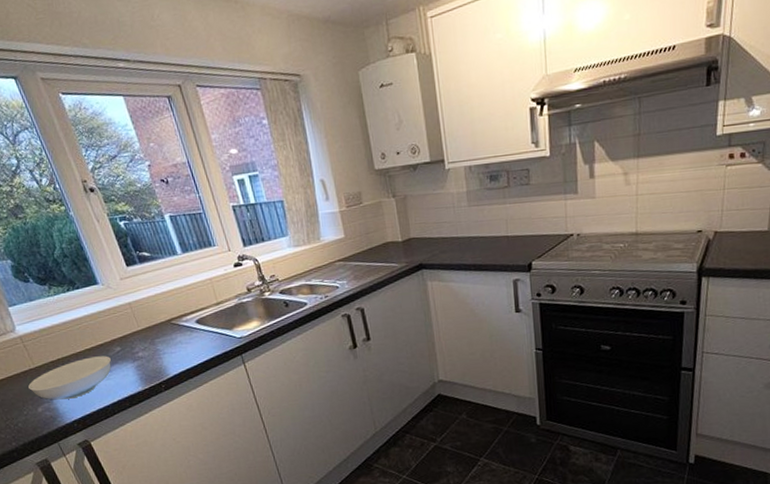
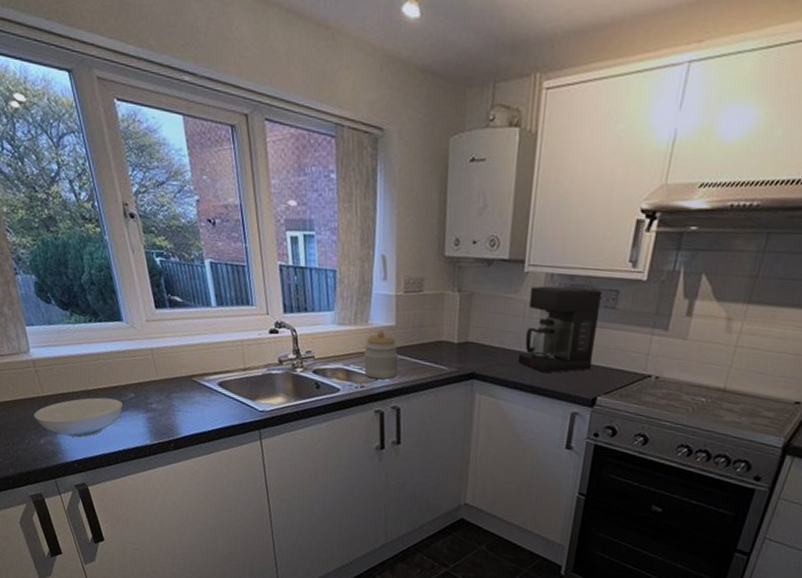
jar: none [320,244,355,288] -> present [364,330,398,380]
coffee maker: none [455,171,521,252] -> present [518,285,602,373]

